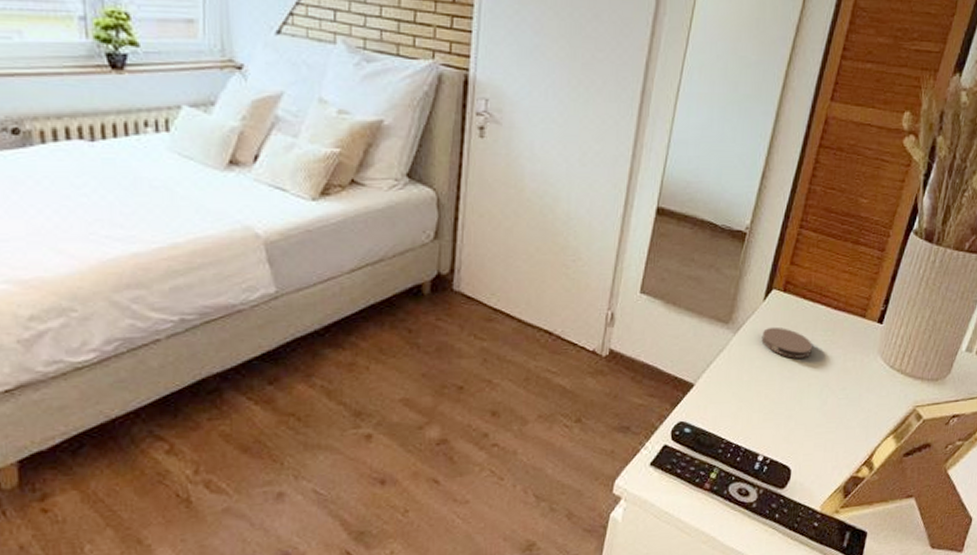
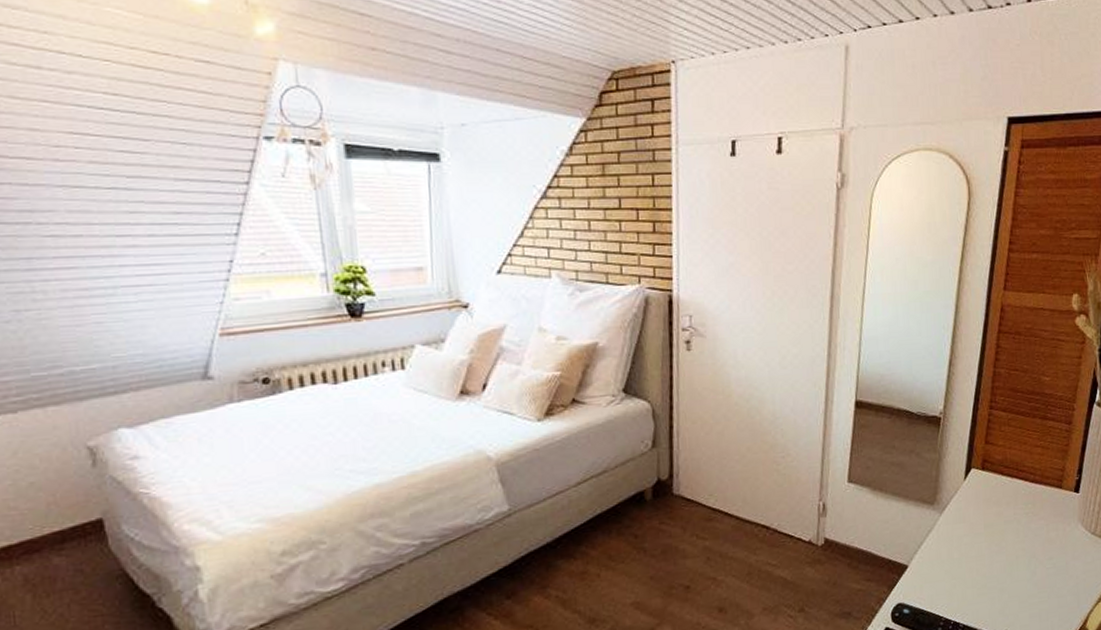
coaster: present [761,327,813,358] -> none [966,504,1016,533]

